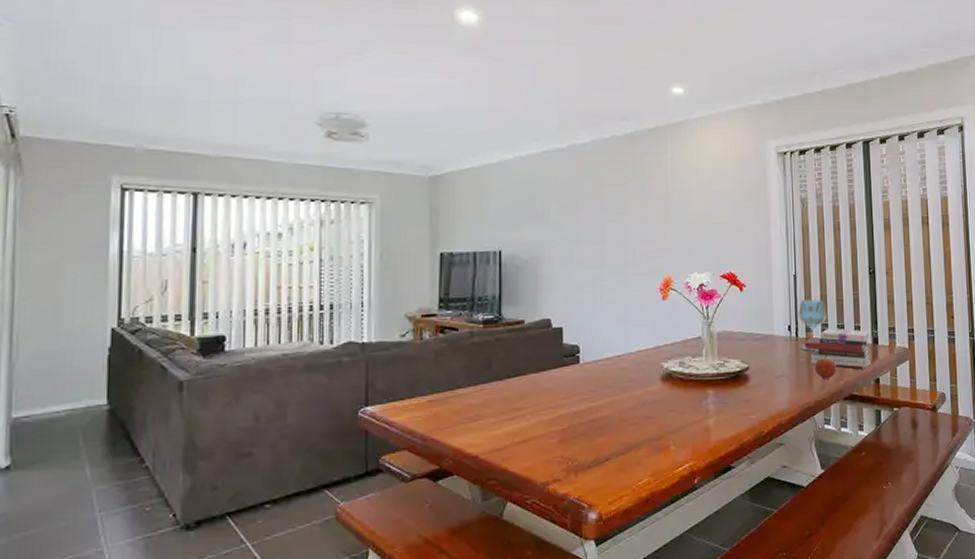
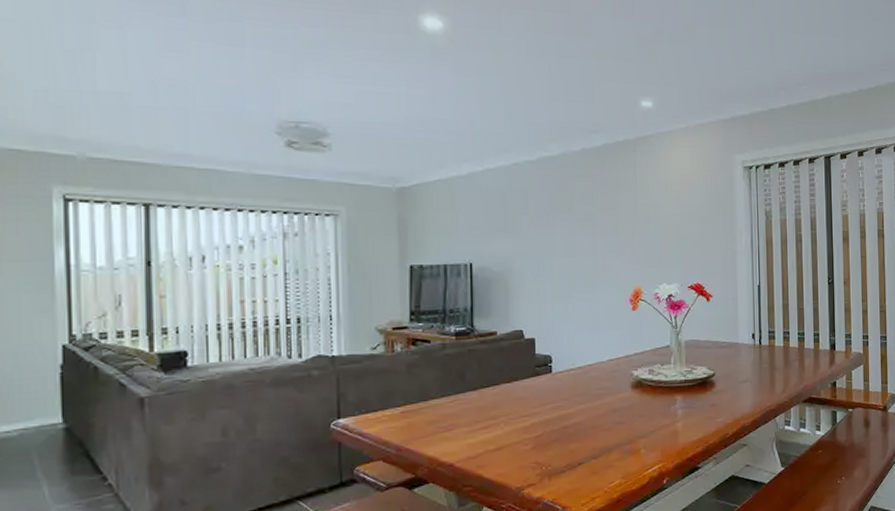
wine glass: present [797,300,827,351] -> none [761,309,788,358]
books: present [805,329,872,370] -> none [768,336,829,374]
fruit: present [814,355,837,379] -> none [776,361,797,384]

